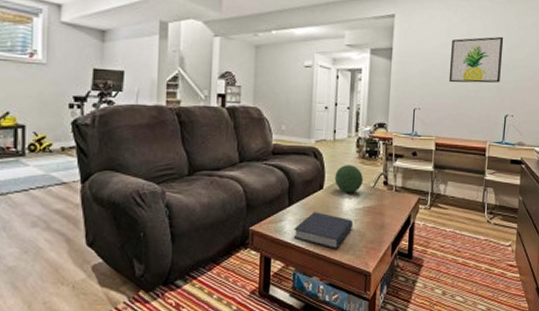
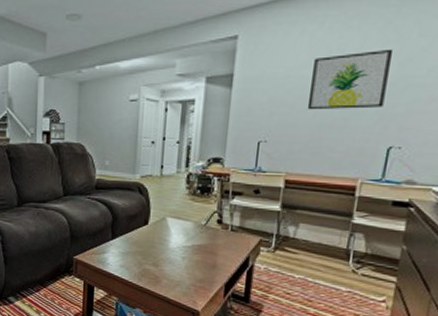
book: present [293,212,354,249] -> none [116,246,181,284]
decorative orb: present [334,165,363,193] -> none [161,201,193,230]

